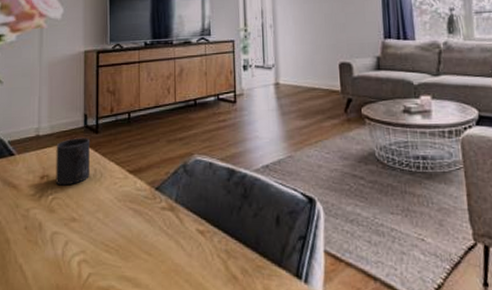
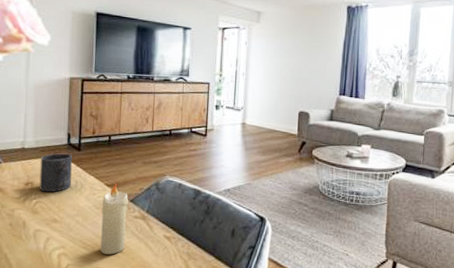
candle: none [124,168,154,258] -> present [100,183,129,255]

